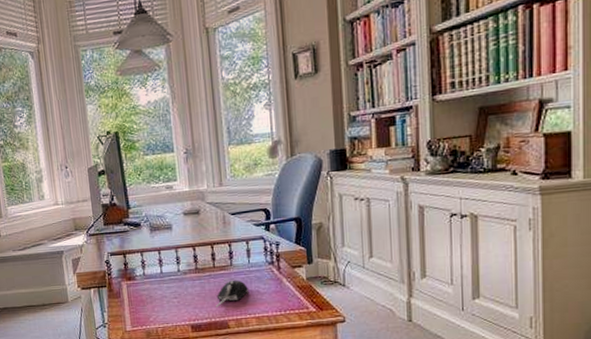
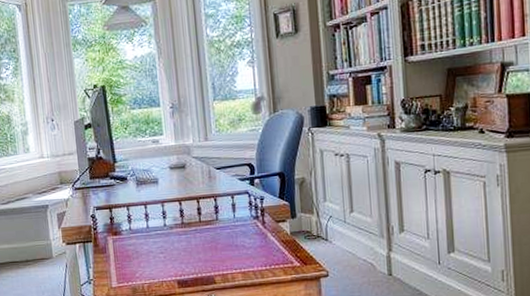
computer mouse: present [215,280,249,307] -> none [201,234,235,263]

